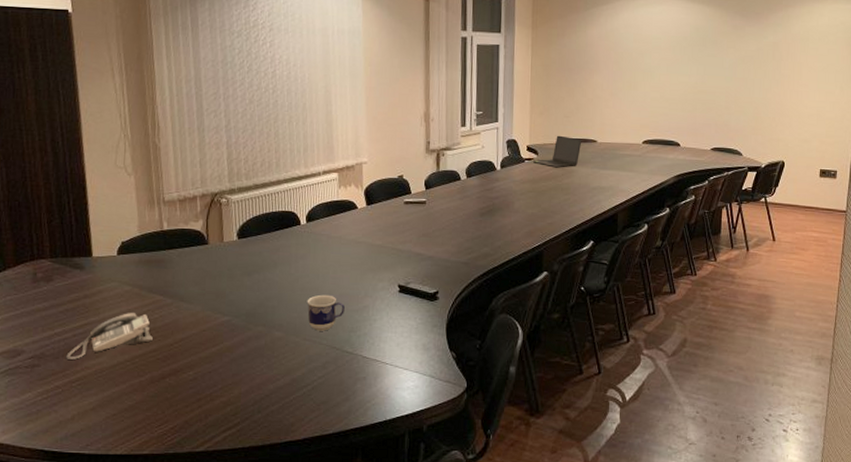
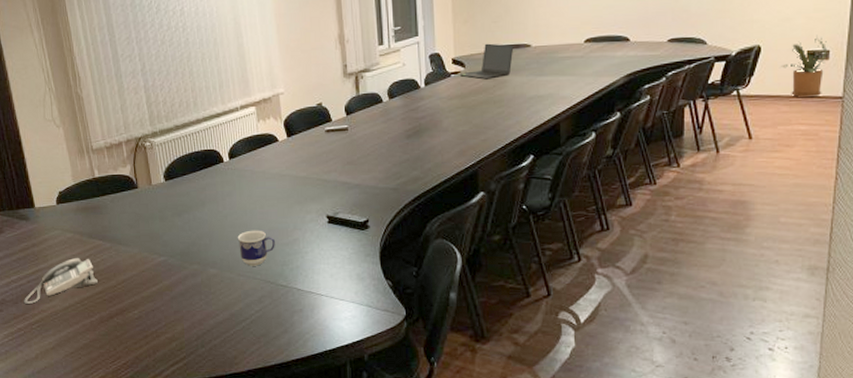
house plant: none [799,159,835,210] -> present [780,37,827,98]

